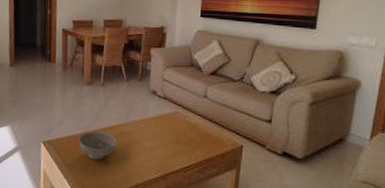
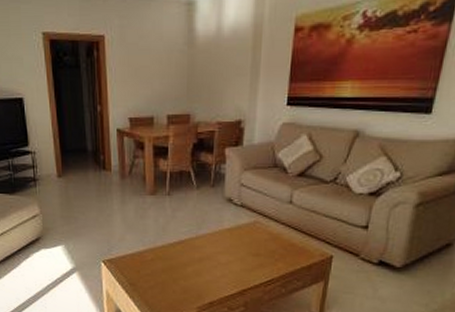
decorative bowl: present [78,131,117,160] -> none [143,246,187,278]

